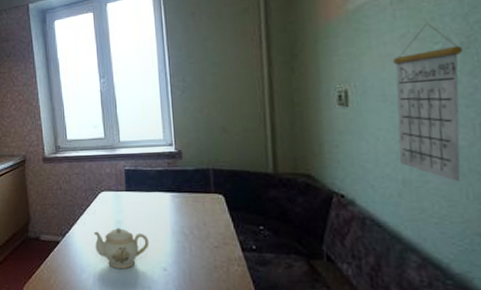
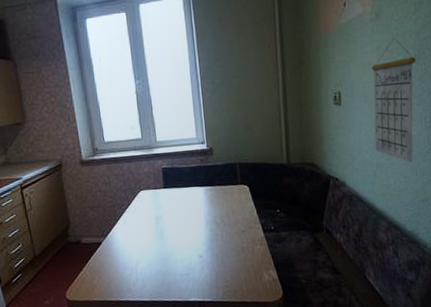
teapot: present [93,227,150,270] -> none [134,222,187,262]

